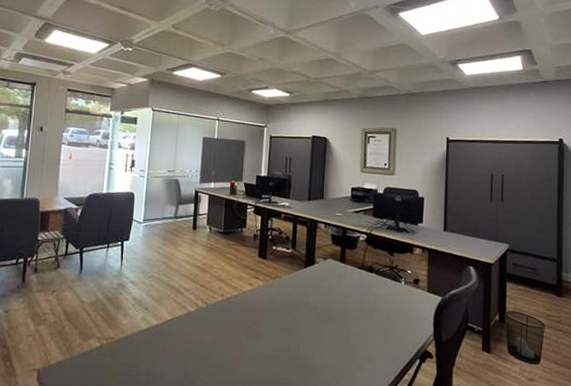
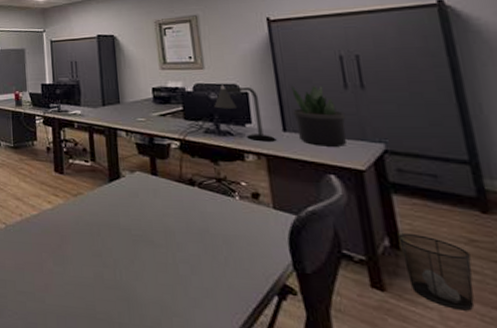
desk lamp: none [397,189,438,239] -> present [214,84,277,142]
planter: none [453,194,487,245] -> present [291,85,346,146]

